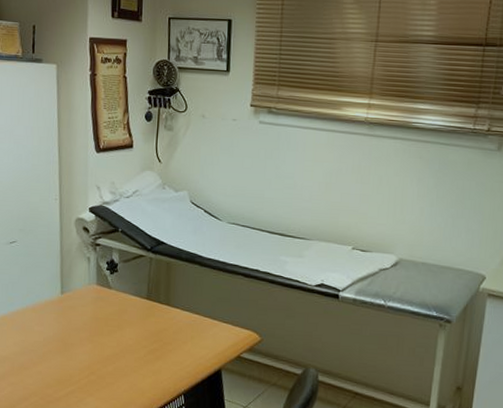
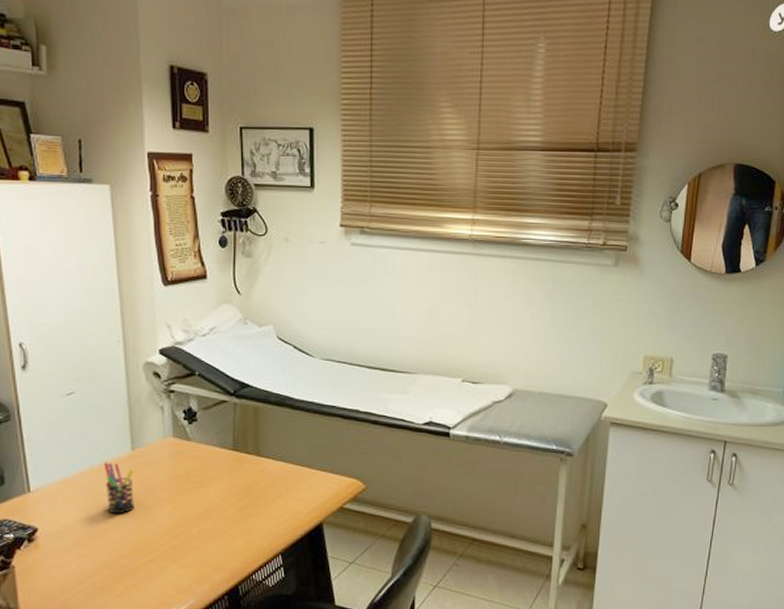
pen holder: none [36,303,63,349] -> present [103,462,135,514]

